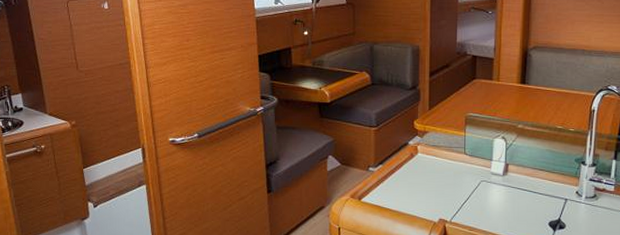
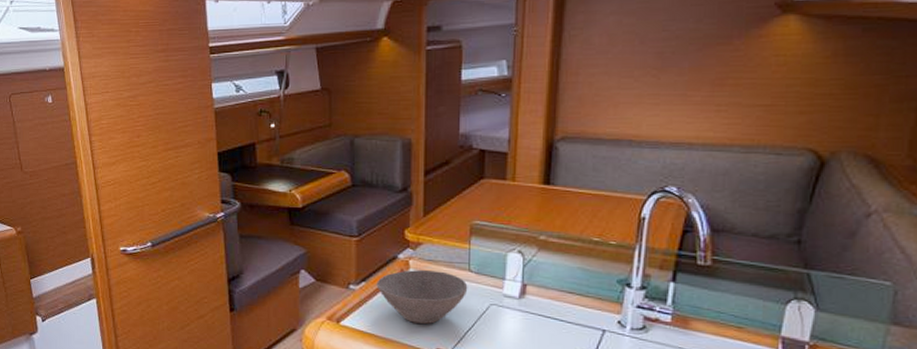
bowl: none [391,154,464,198] -> present [376,270,468,324]

